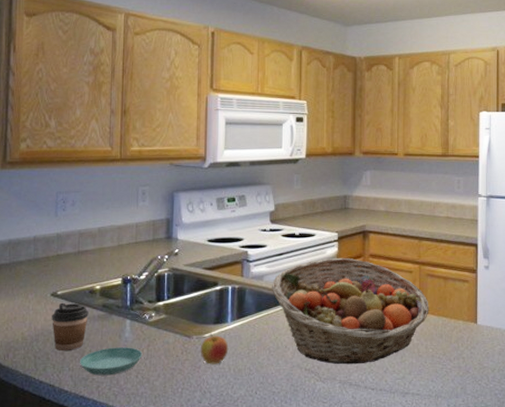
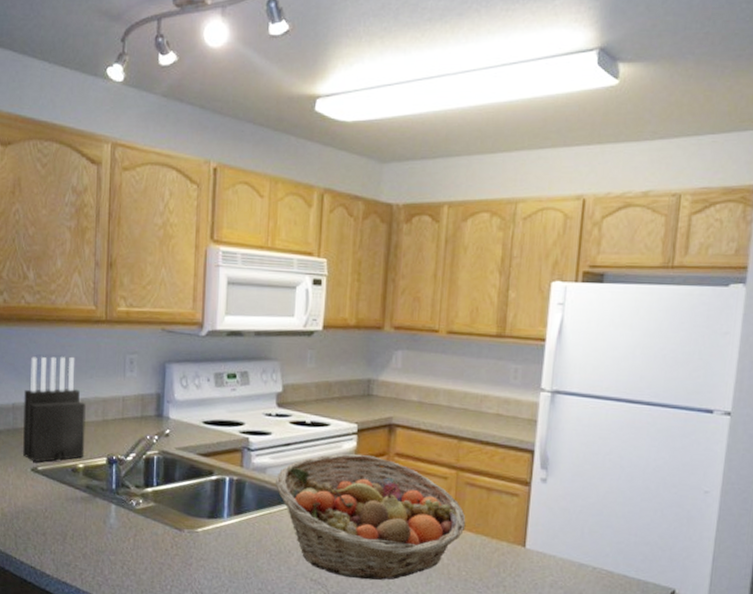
knife block: none [43,192,102,287] -> present [23,356,86,462]
coffee cup: present [52,302,89,352] -> none [32,479,71,533]
saucer: present [79,347,143,376] -> none [61,533,129,564]
apple: present [200,333,229,365] -> none [191,528,224,564]

